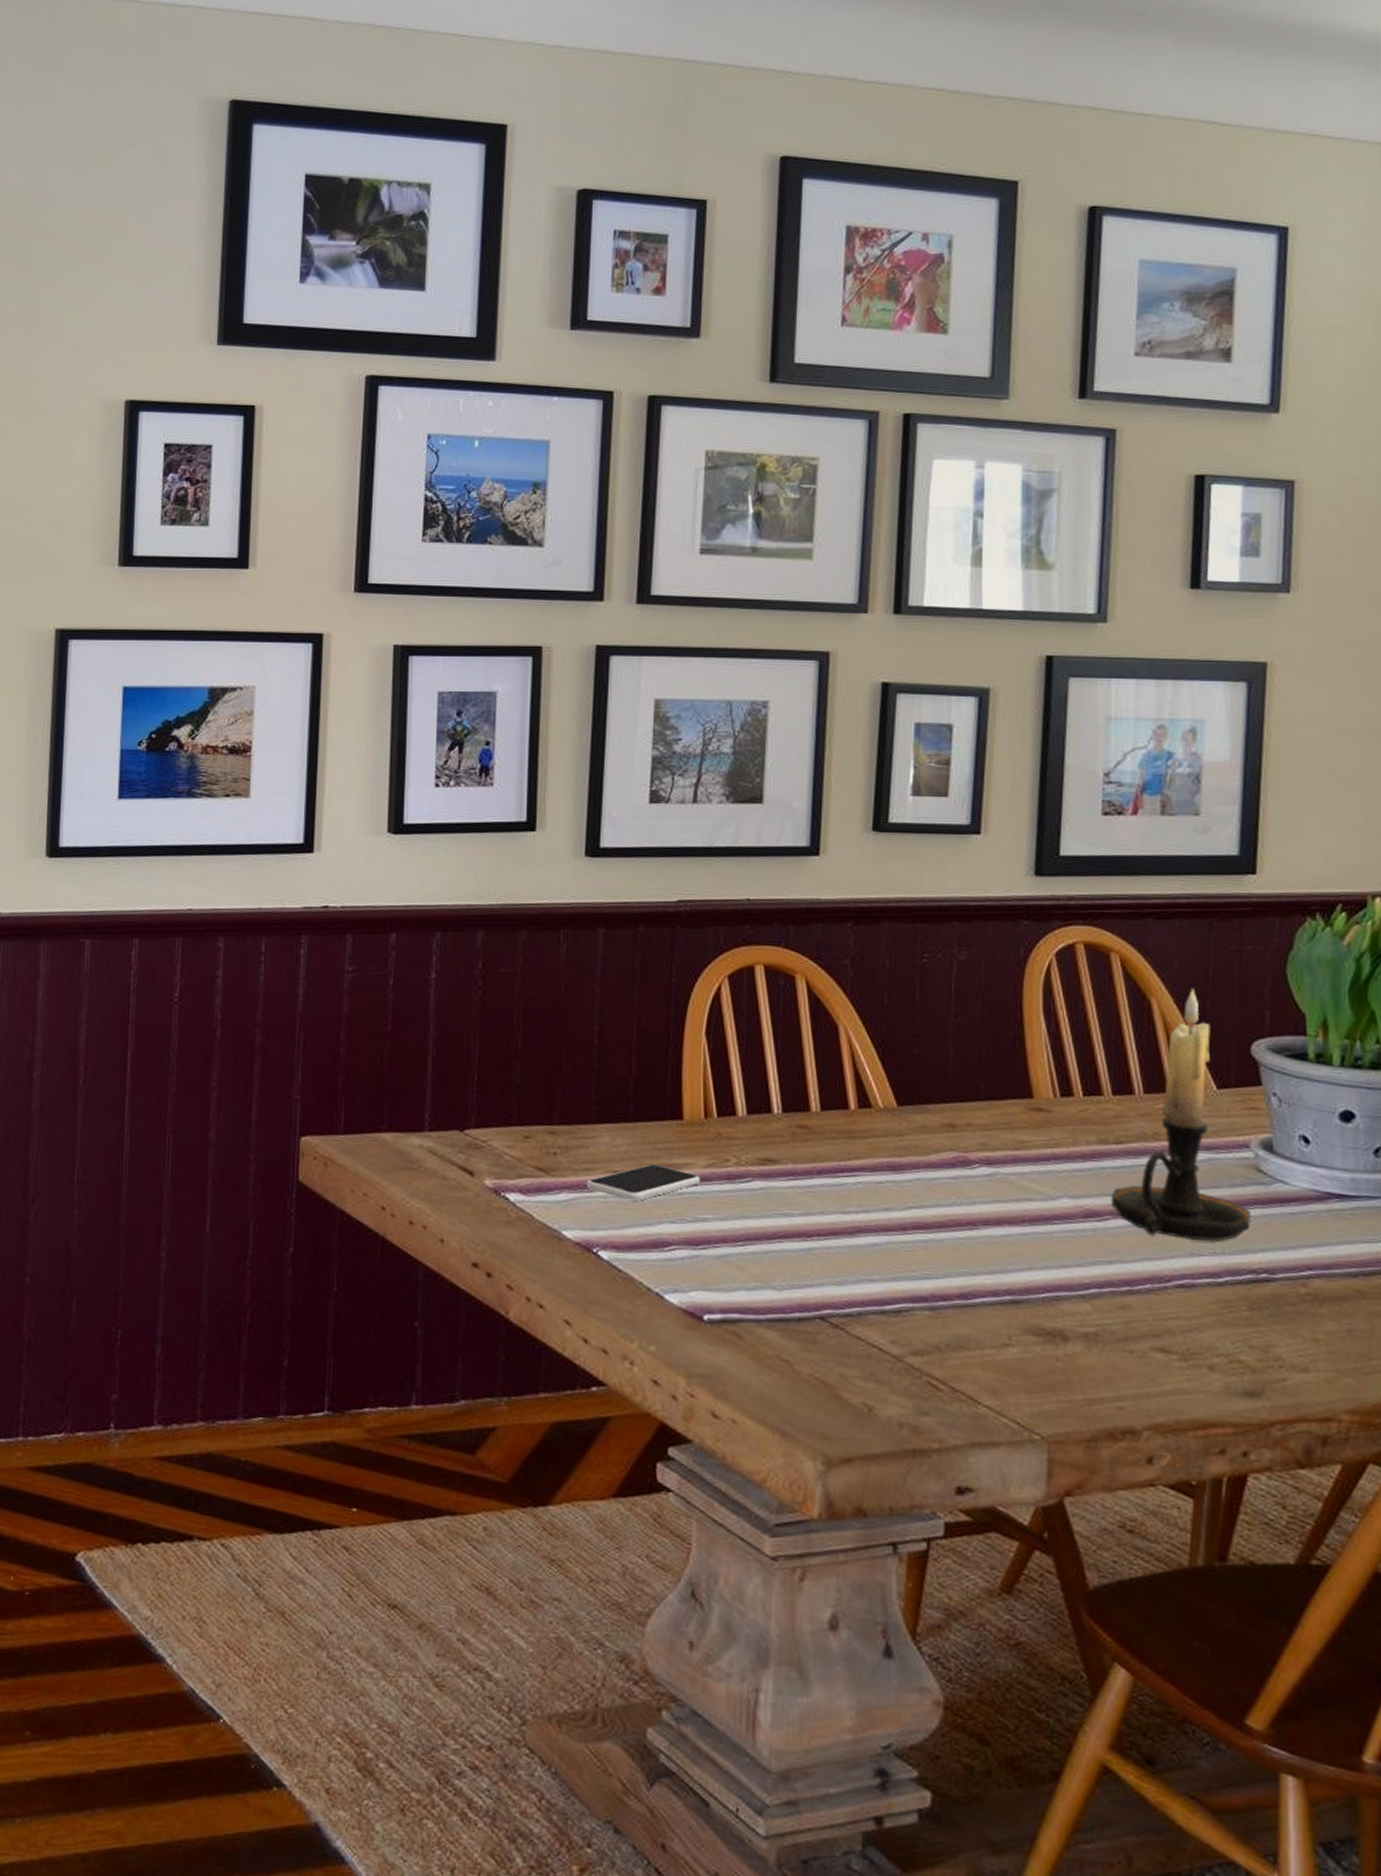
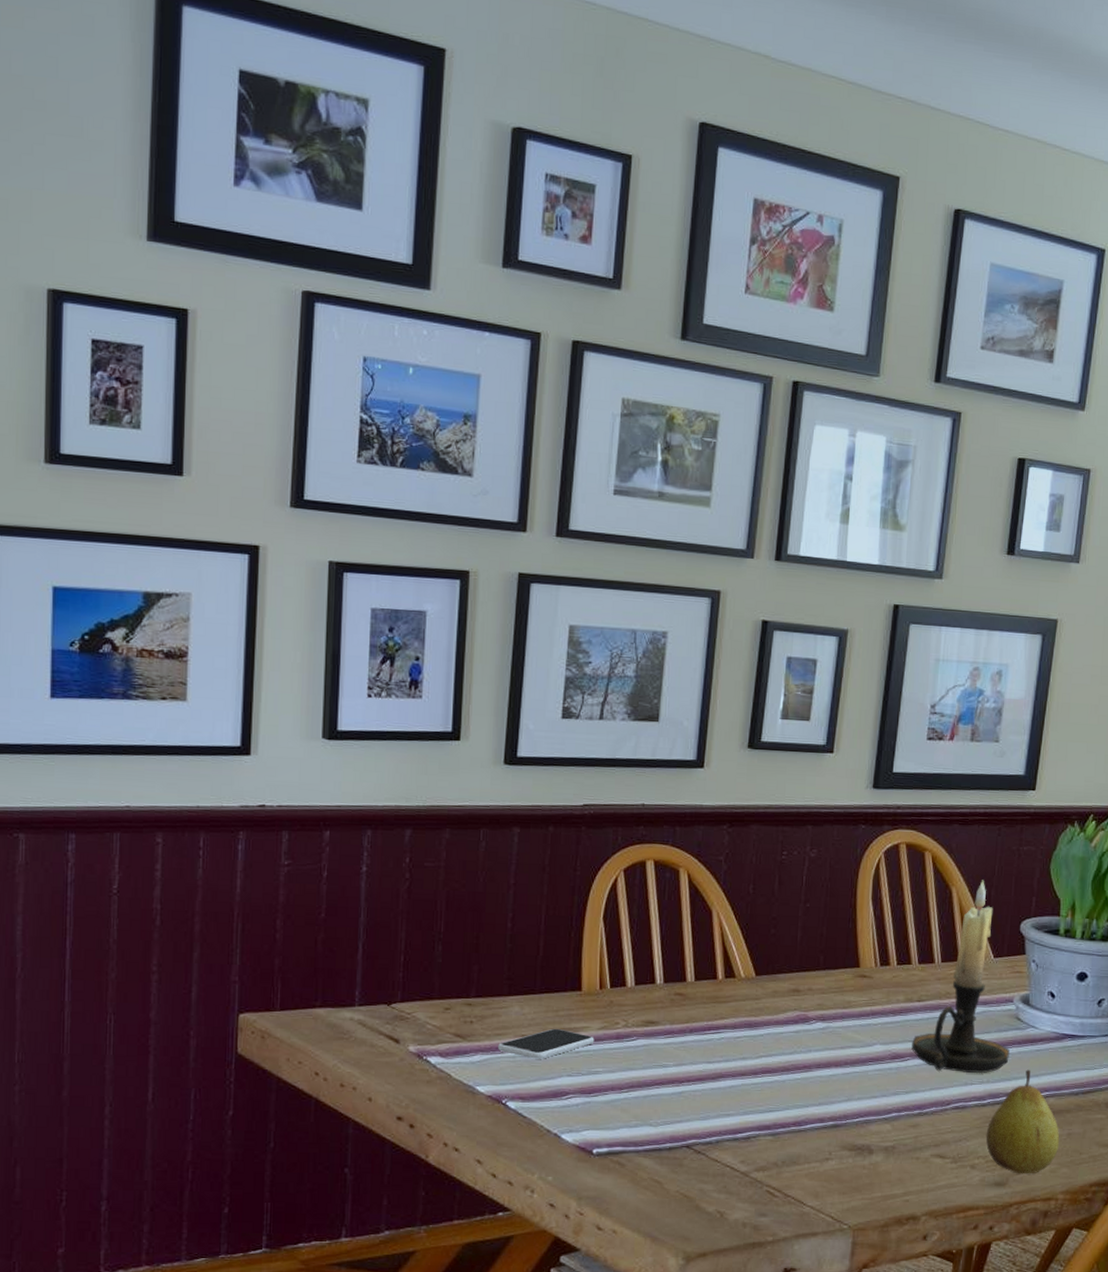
fruit: none [1226,1239,1336,1383] -> present [985,1069,1060,1174]

